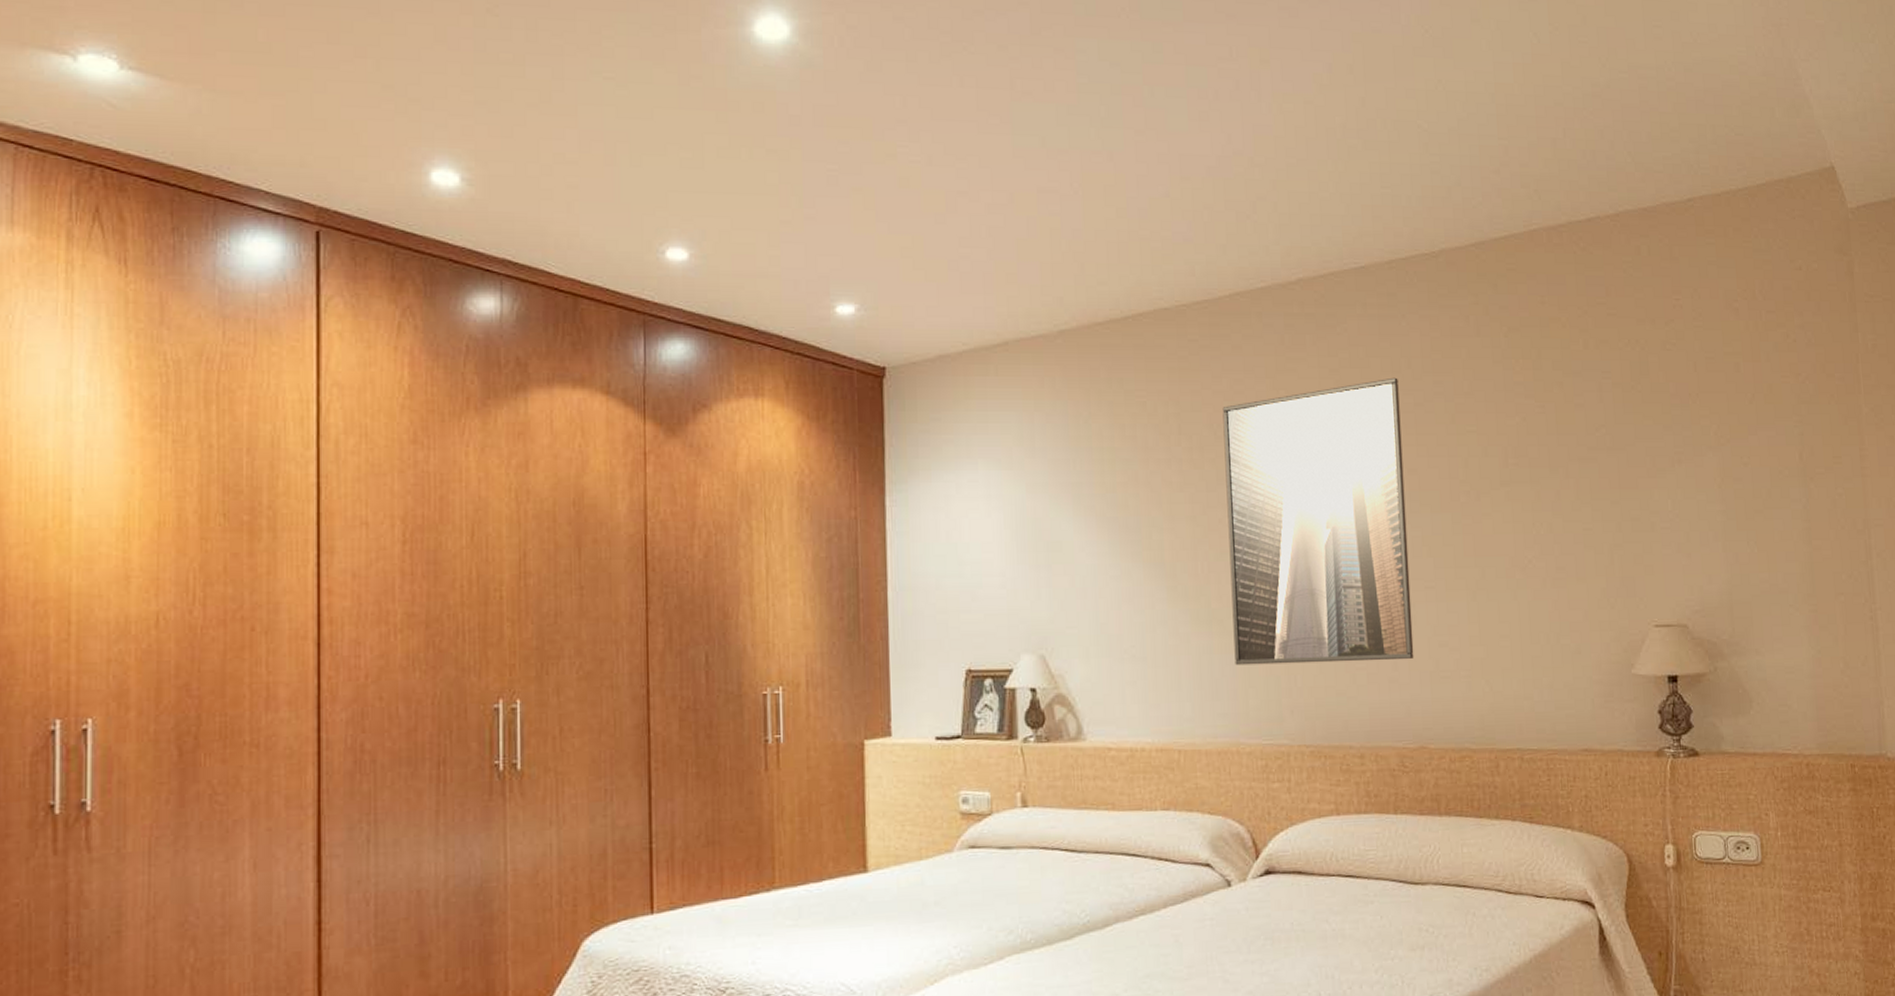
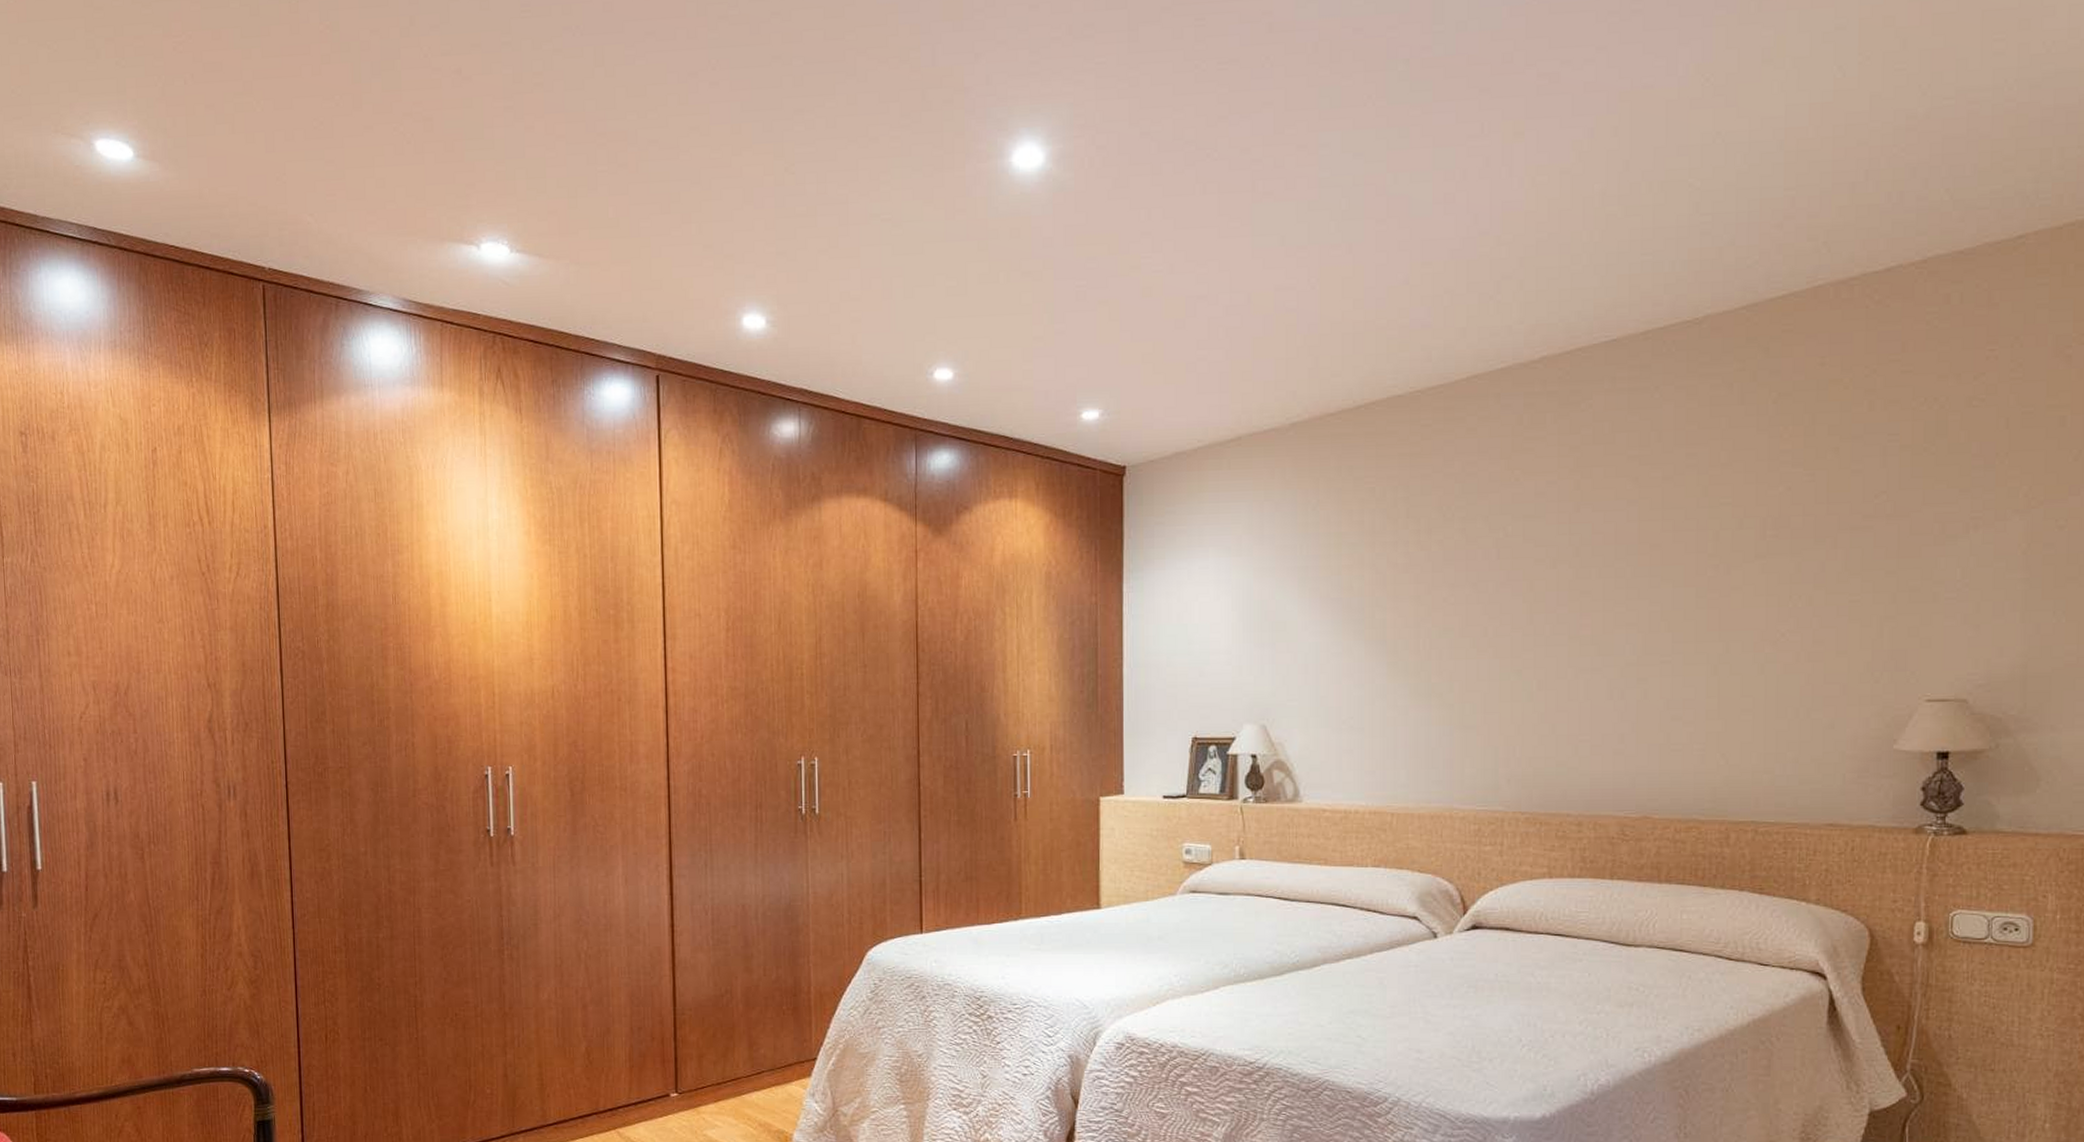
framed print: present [1222,377,1414,666] -> none [1452,452,1646,736]

